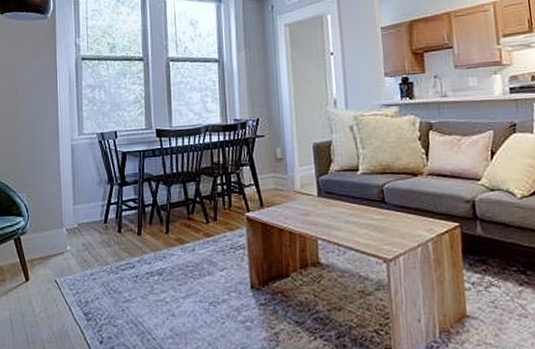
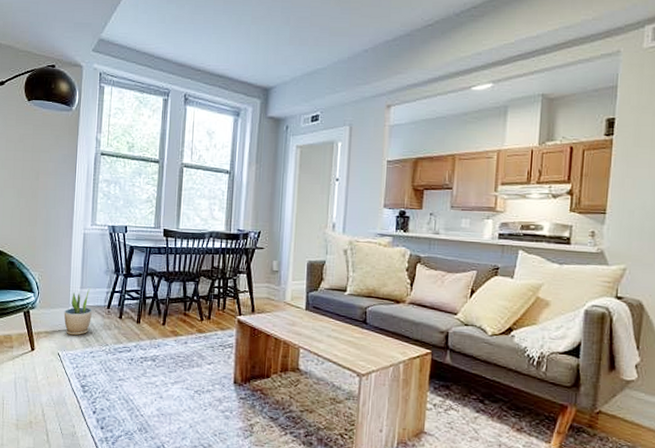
potted plant: none [57,203,88,258] -> present [63,288,92,336]

